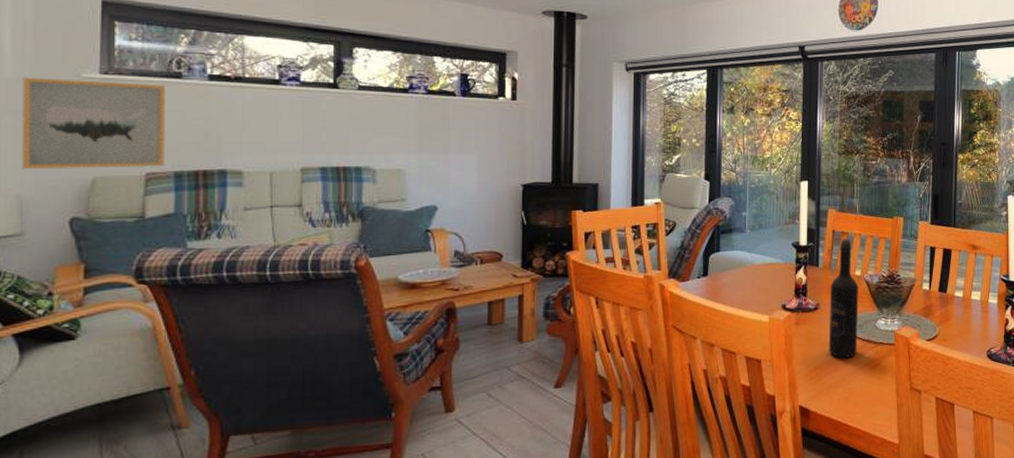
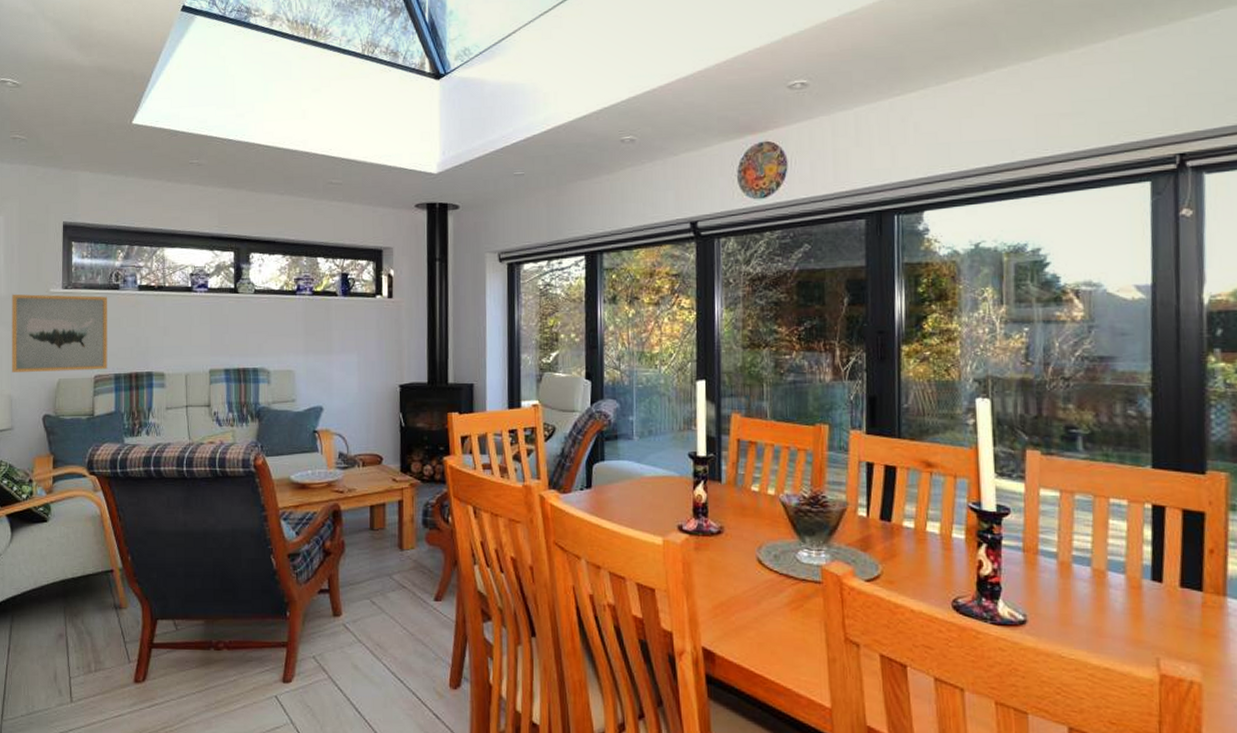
wine bottle: present [828,239,859,358] -> none [736,450,774,594]

